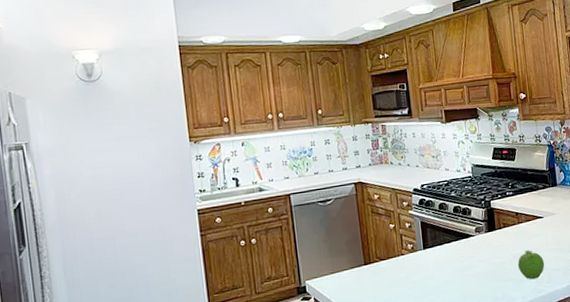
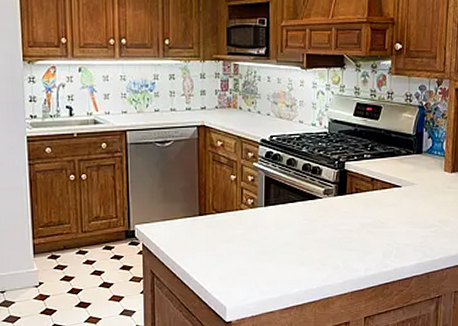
fruit: present [517,250,545,280] -> none [365,220,395,252]

